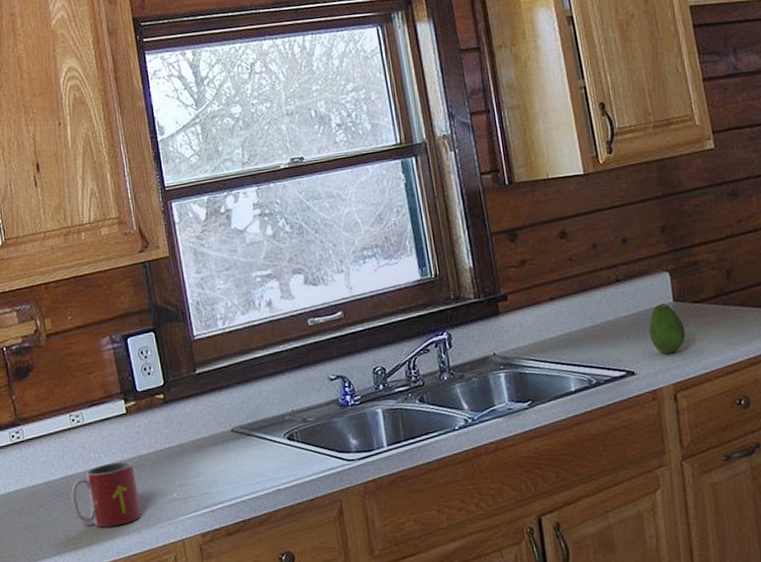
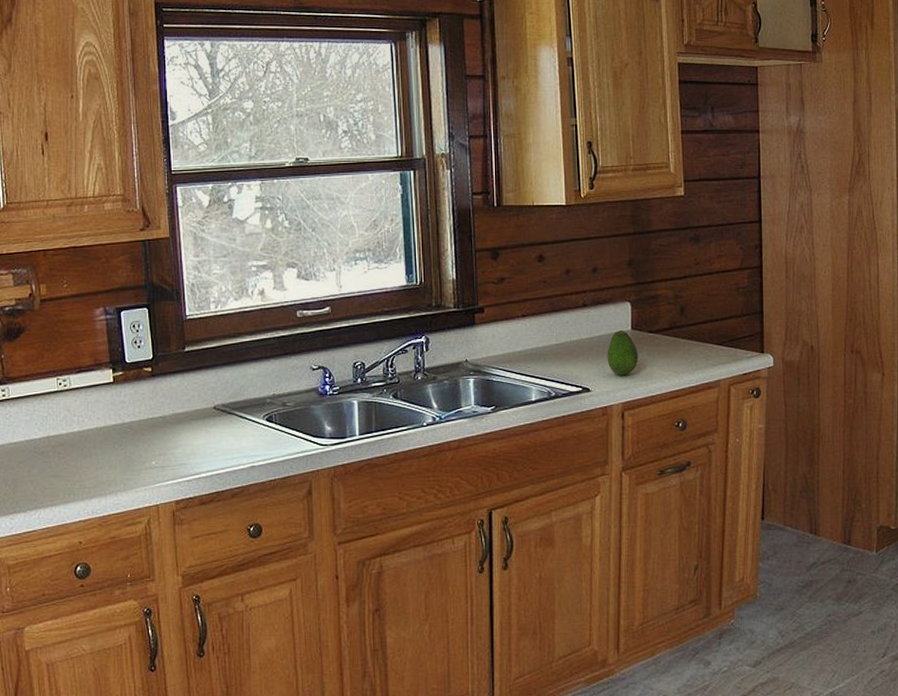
mug: present [71,461,142,528] -> none [51,427,120,488]

